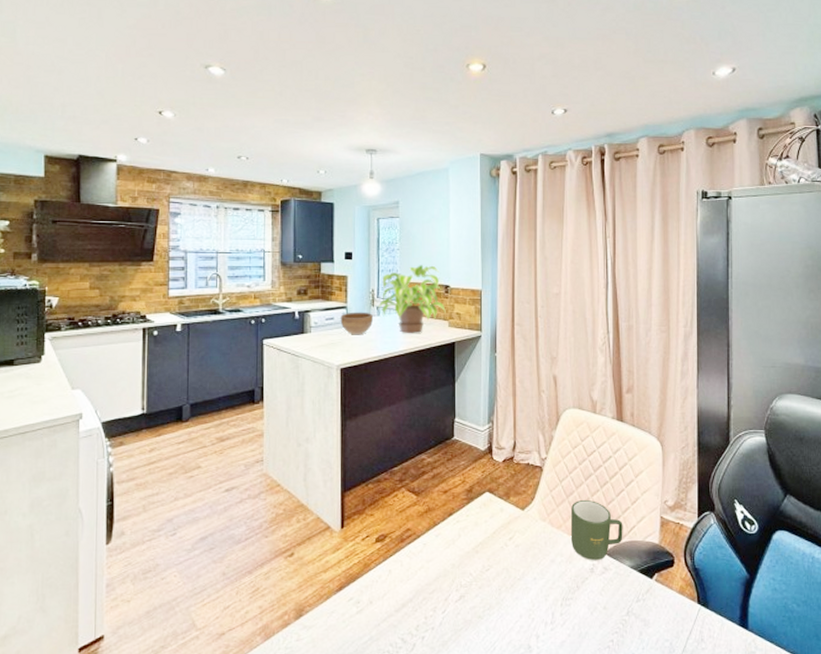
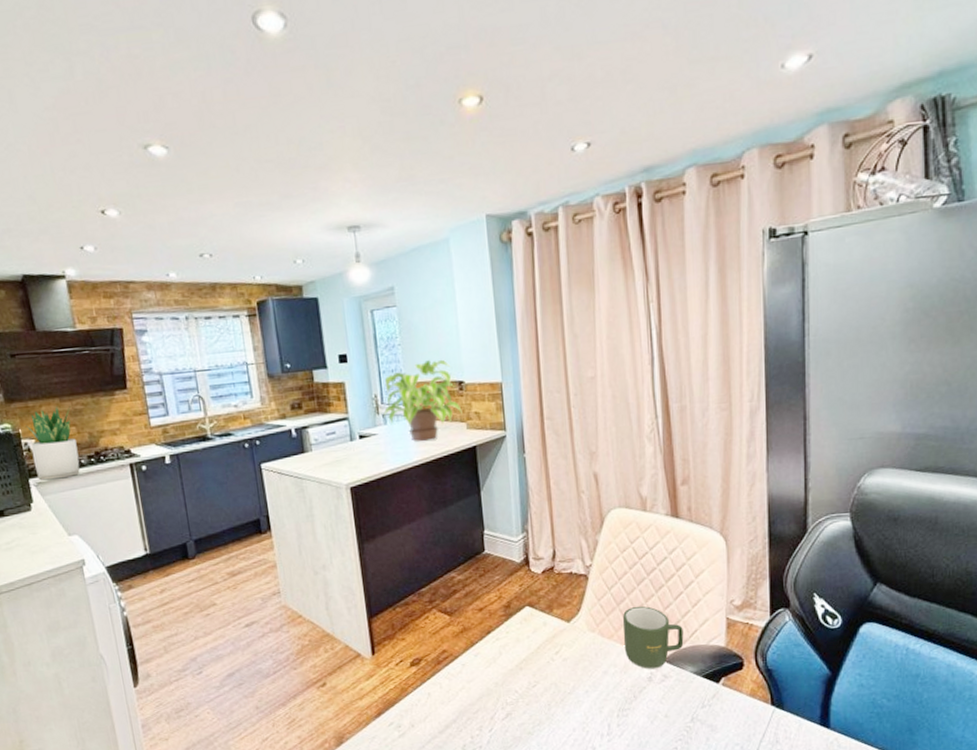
planter: none [52,270,98,336] -> present [25,406,80,480]
bowl: present [340,312,374,335] -> none [342,421,381,449]

